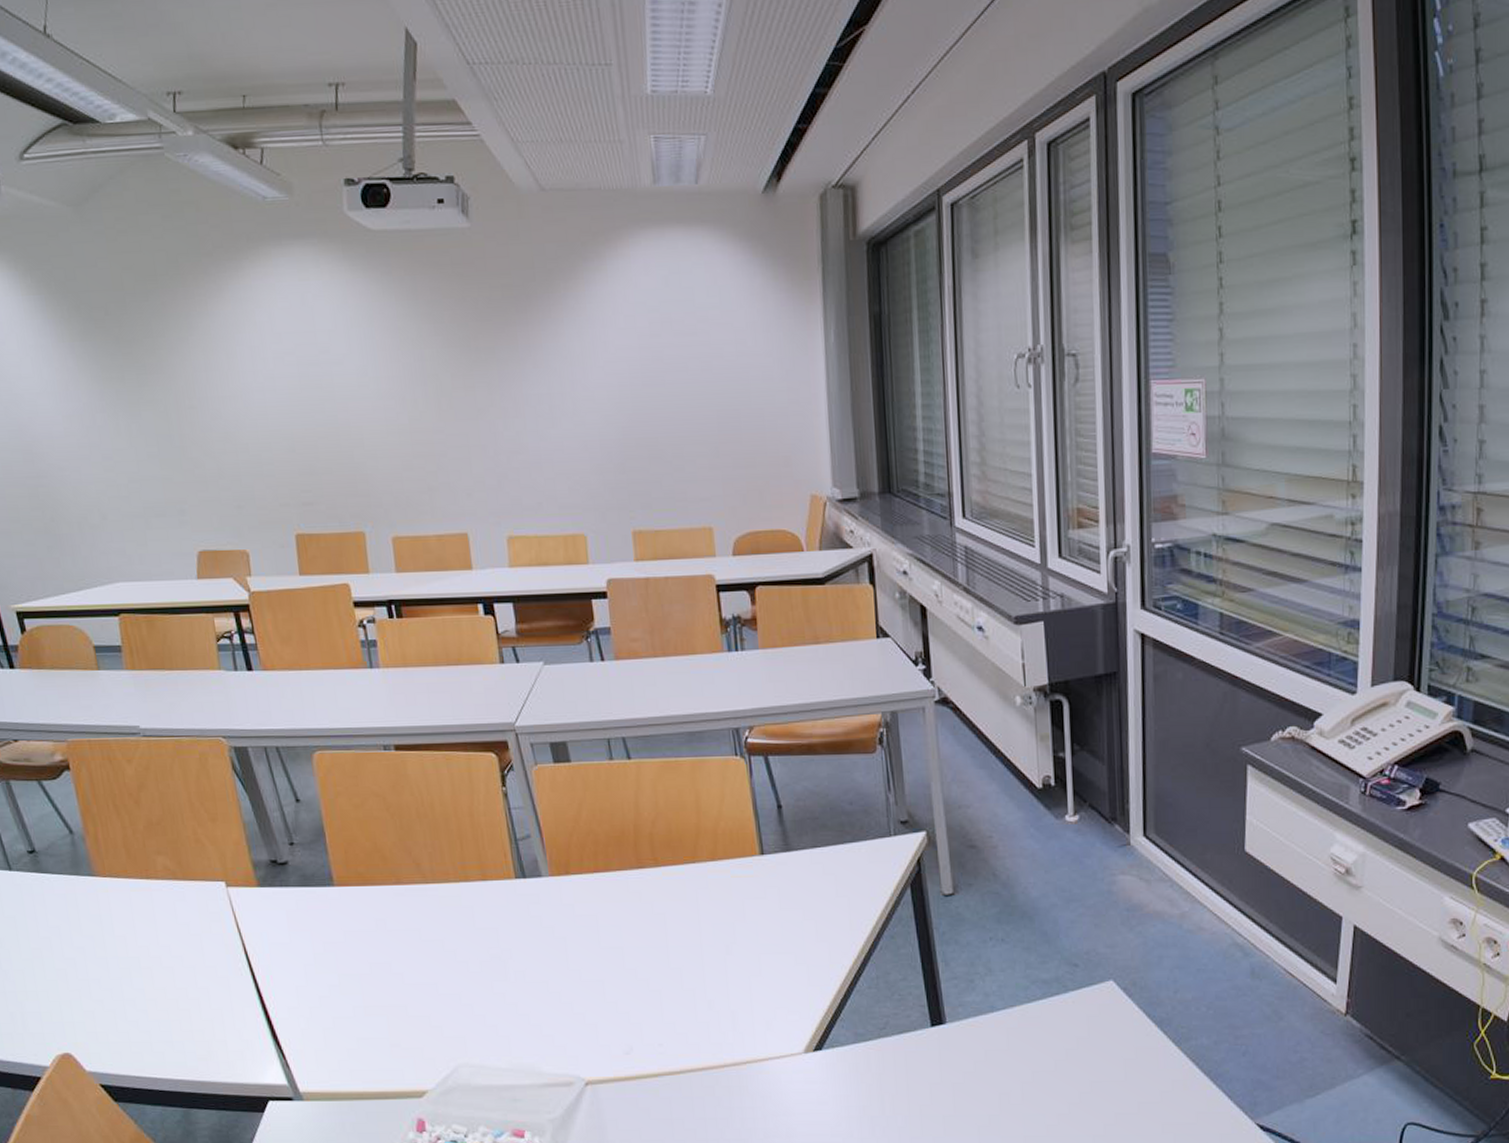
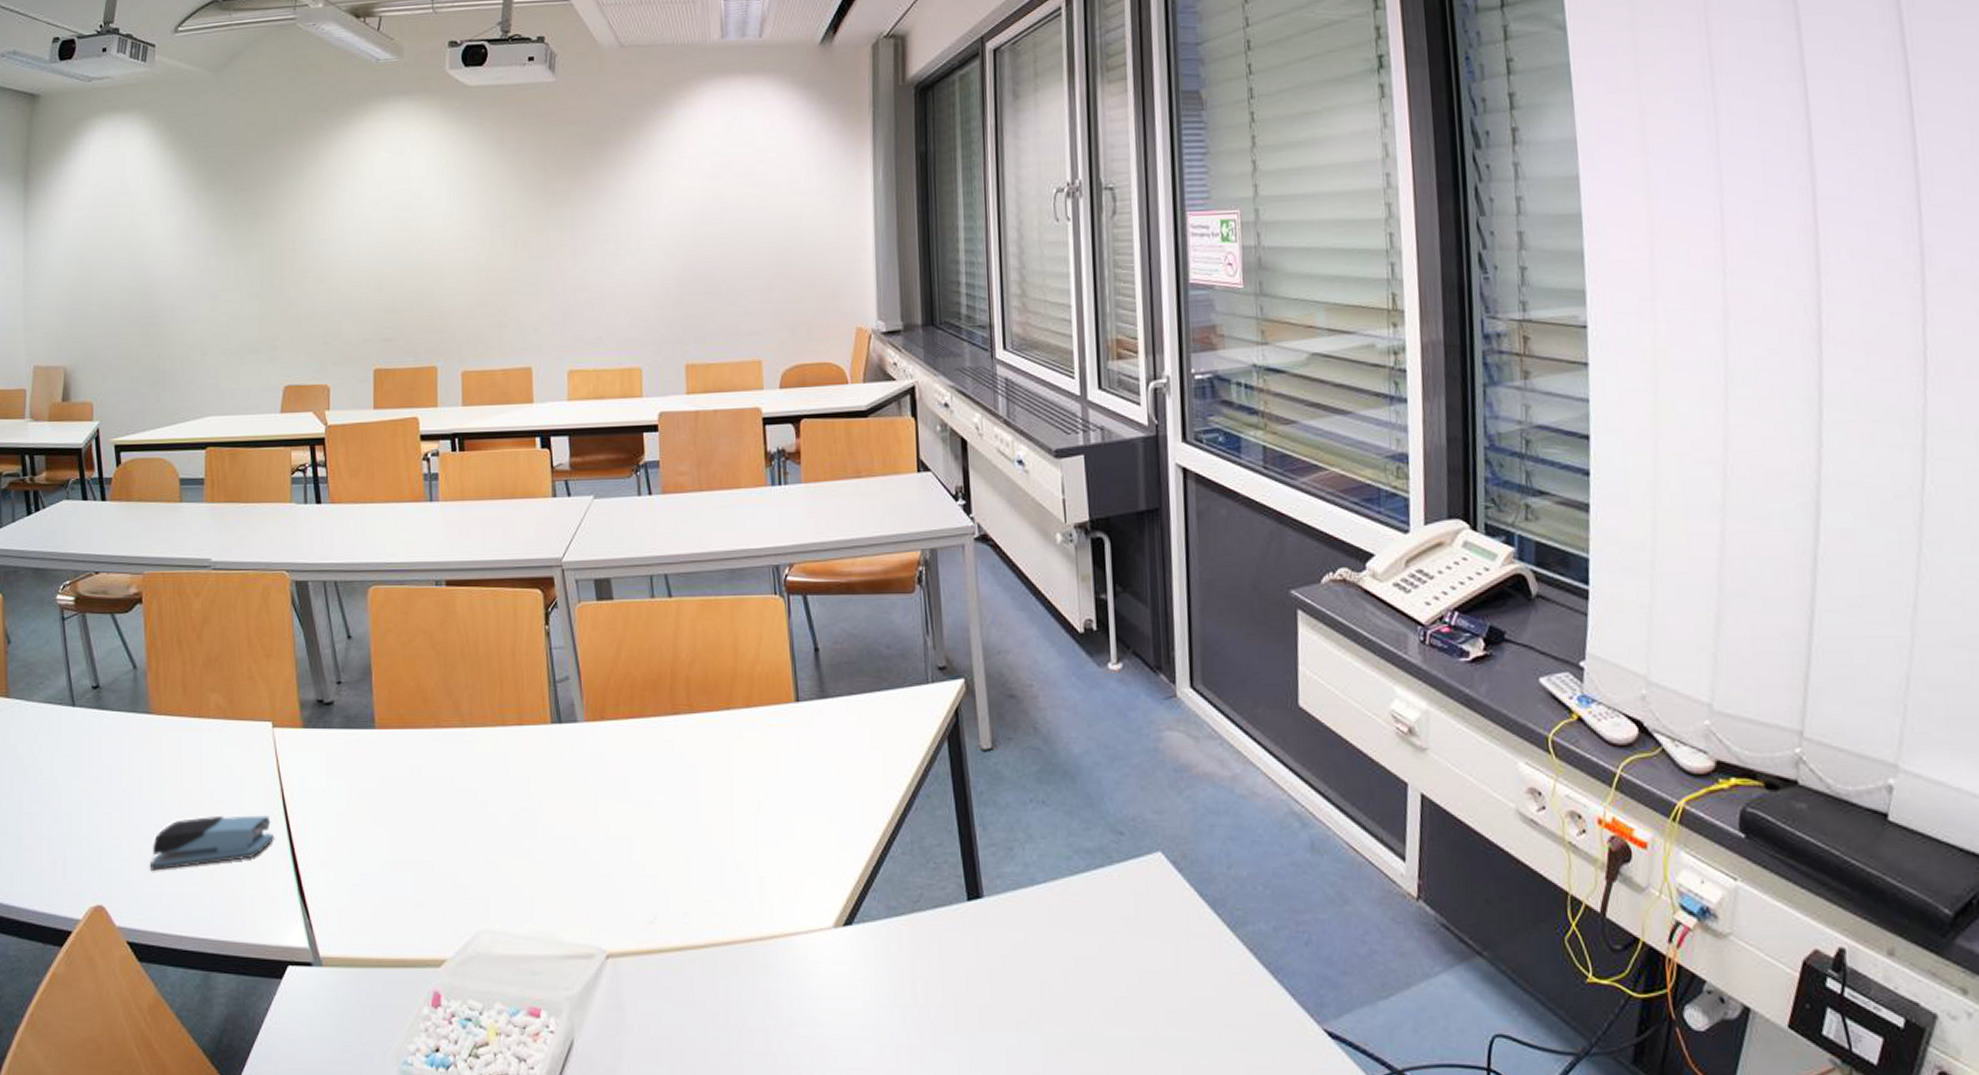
stapler: none [114,968,242,1021] -> present [151,815,275,871]

